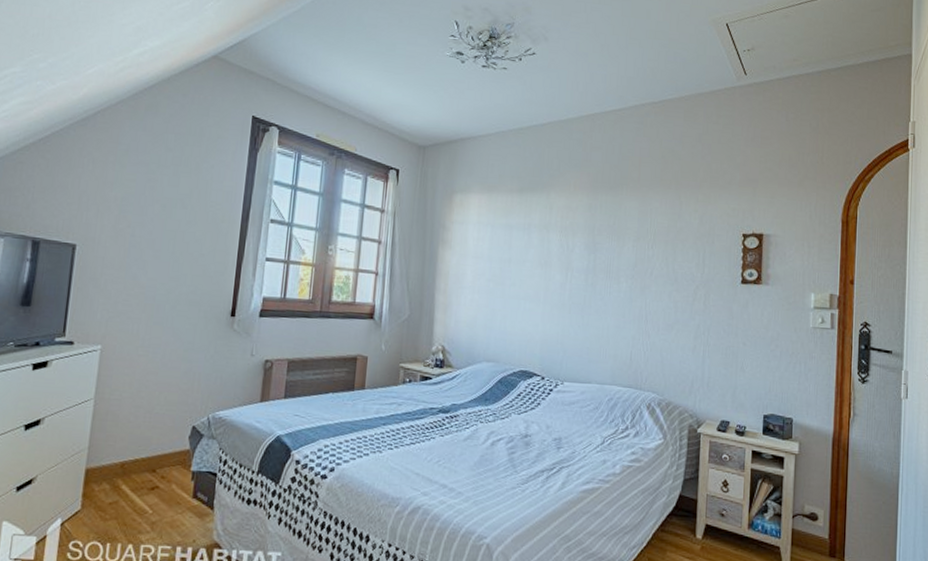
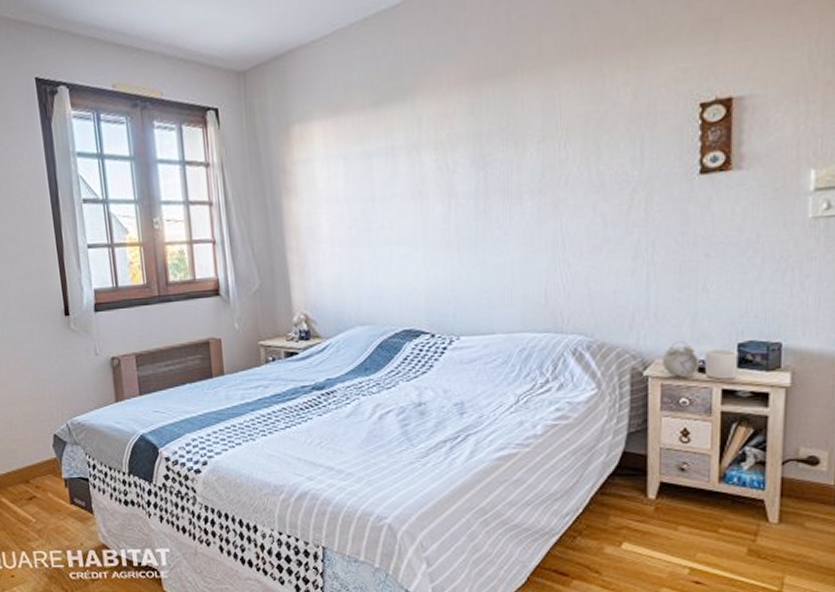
alarm clock: none [711,408,738,437] -> present [663,341,701,377]
mug: none [740,417,764,443] -> present [704,348,739,380]

